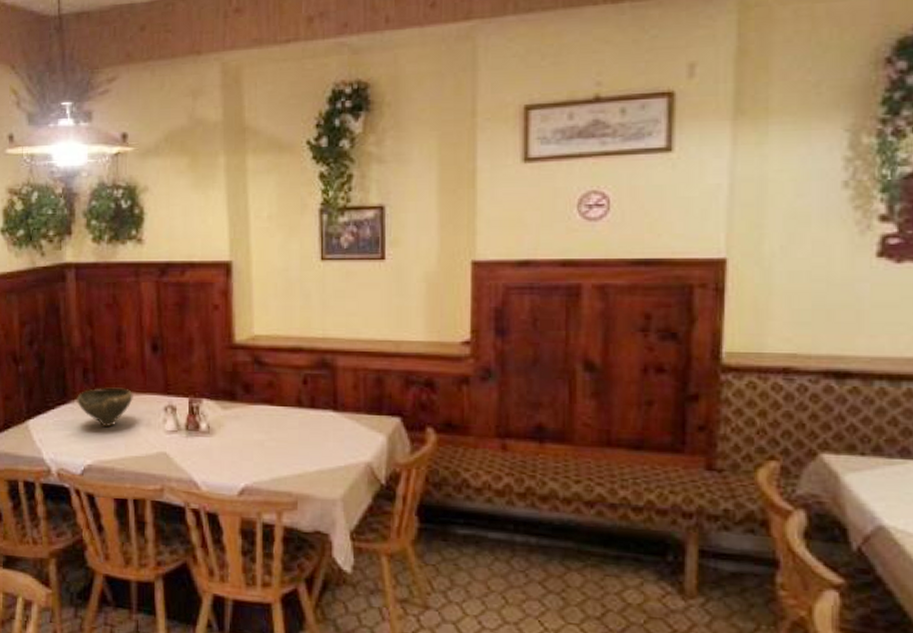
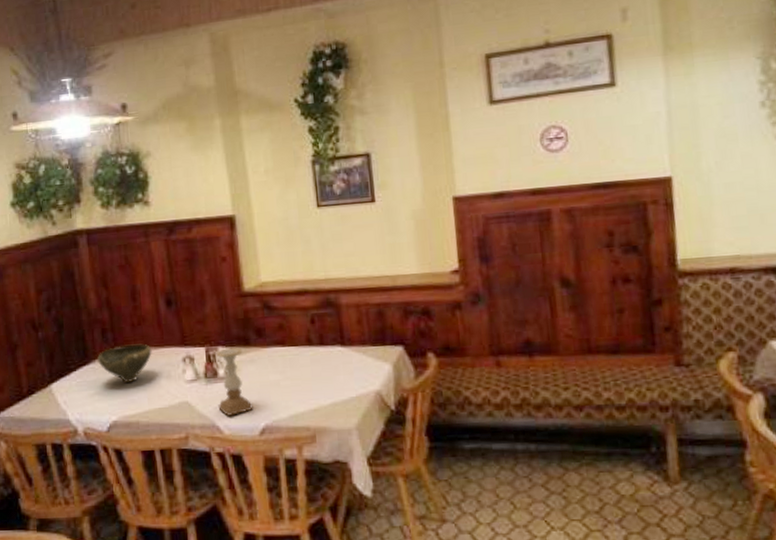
candle holder: none [197,401,234,472] -> present [216,348,253,416]

